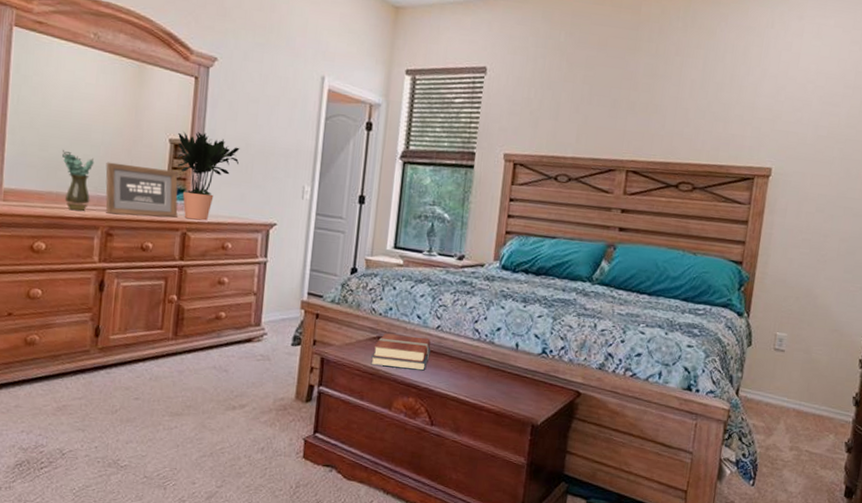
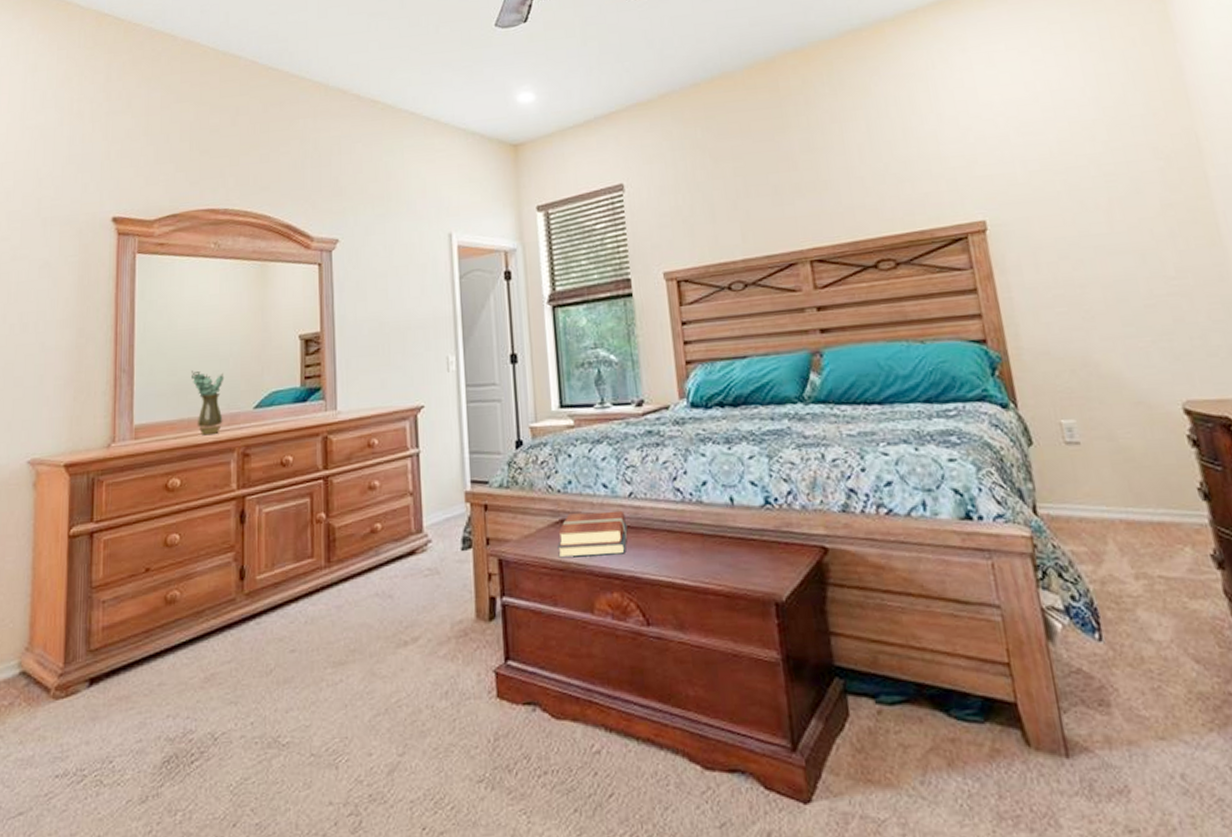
picture frame: present [105,162,178,218] -> none [236,369,316,431]
potted plant: present [176,132,240,221] -> none [307,320,374,420]

